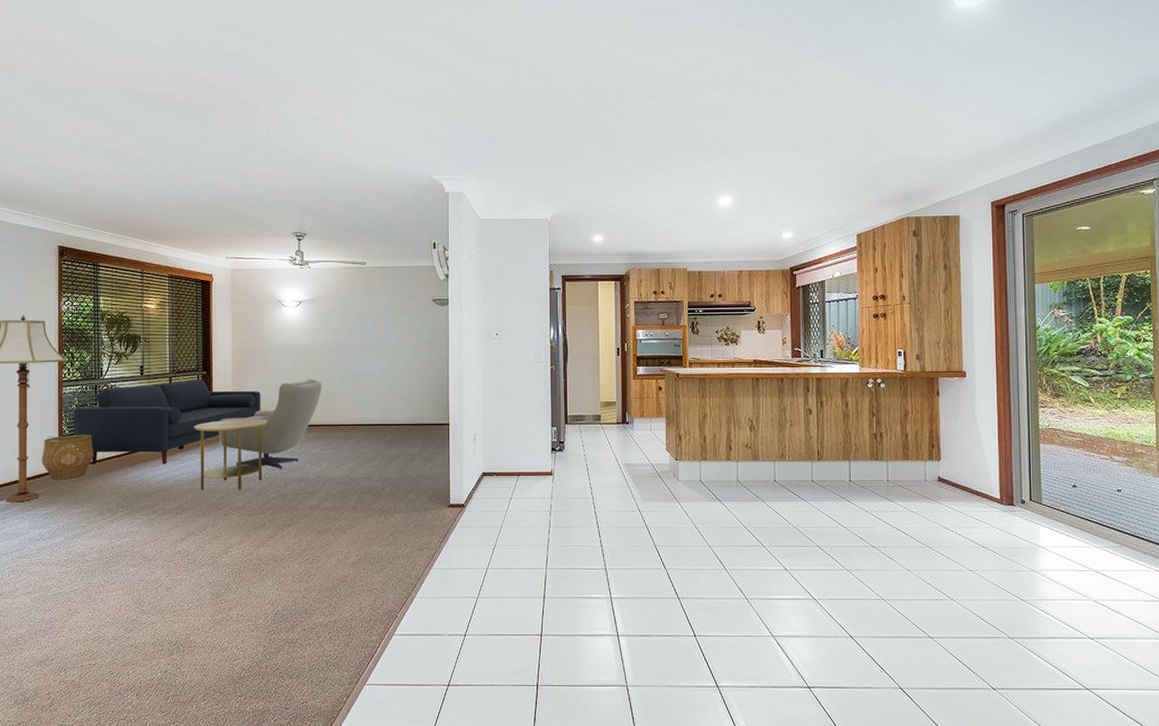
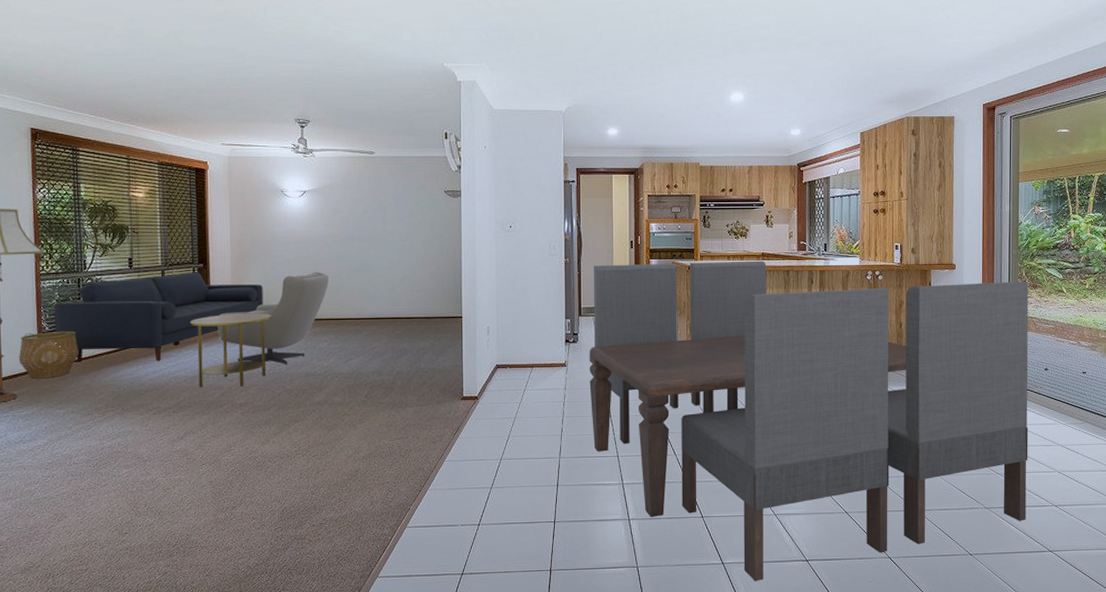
dining table: none [575,368,1057,708] -> present [589,260,1029,582]

